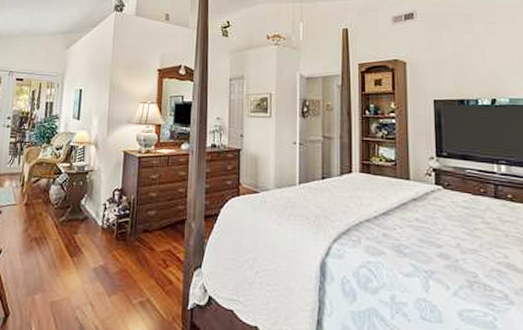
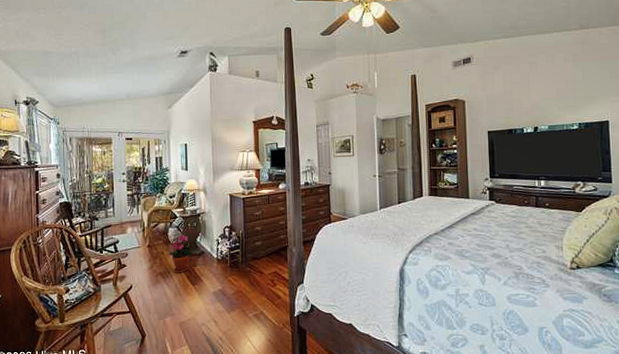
potted plant: none [48,194,75,240] -> present [169,235,193,273]

